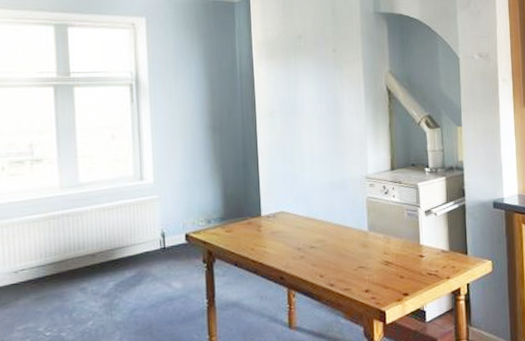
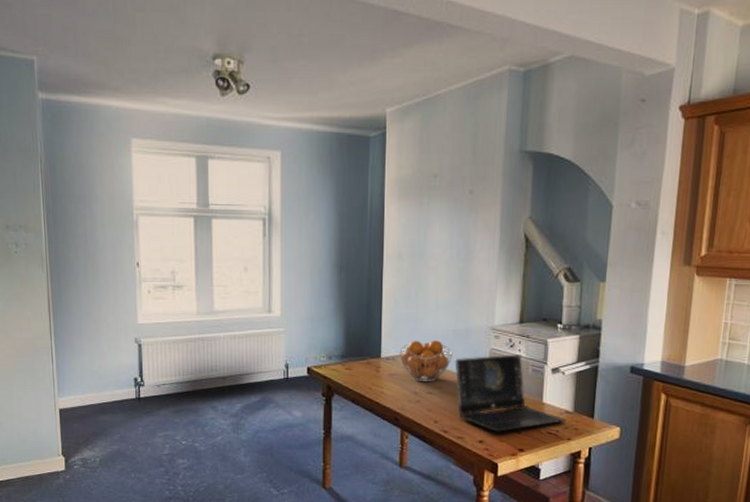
fruit basket: none [279,193,332,237] -> present [399,340,453,382]
laptop: none [334,200,443,279] -> present [455,354,566,432]

